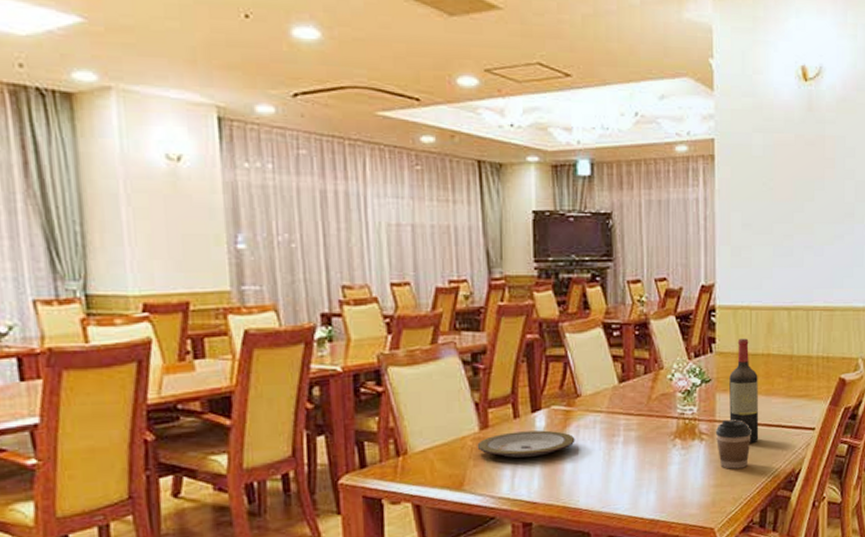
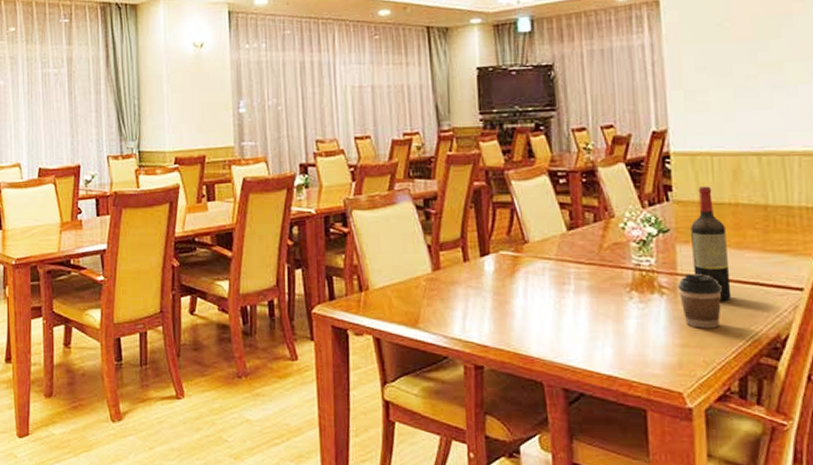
plate: present [477,430,575,459] -> none [430,275,525,301]

